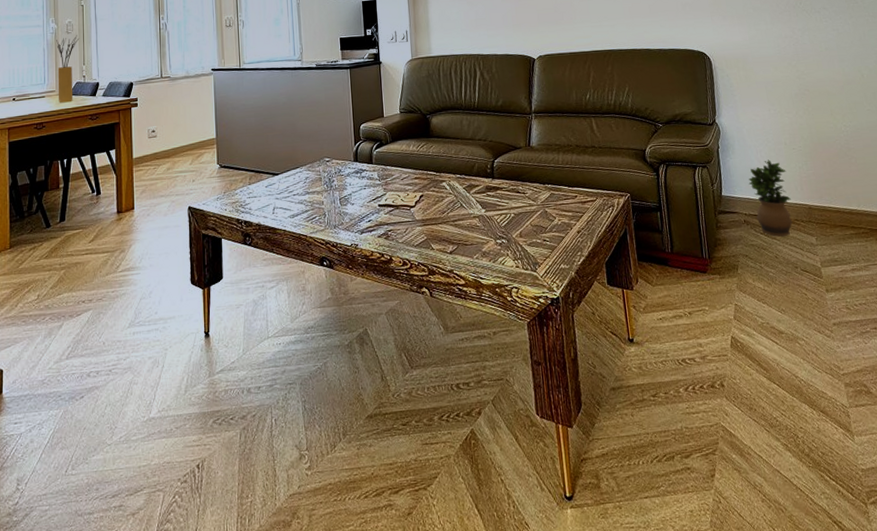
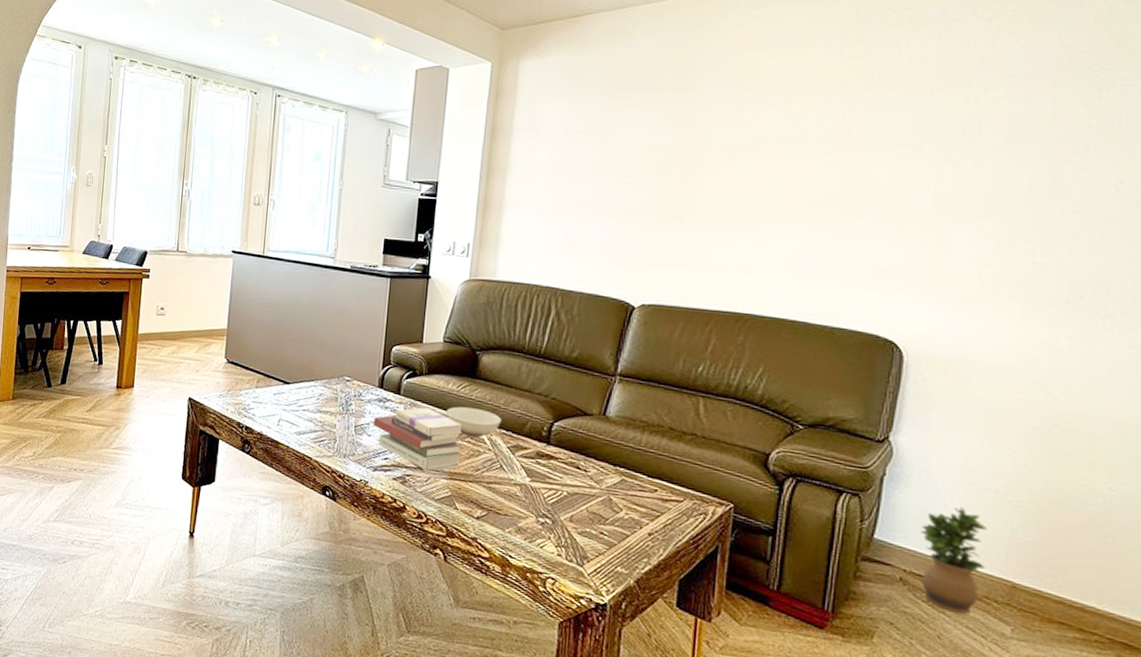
vase: present [56,35,80,103] -> none [71,189,99,262]
books: none [354,170,430,224] -> present [373,407,463,472]
bowl: none [412,161,456,187] -> present [446,406,502,438]

